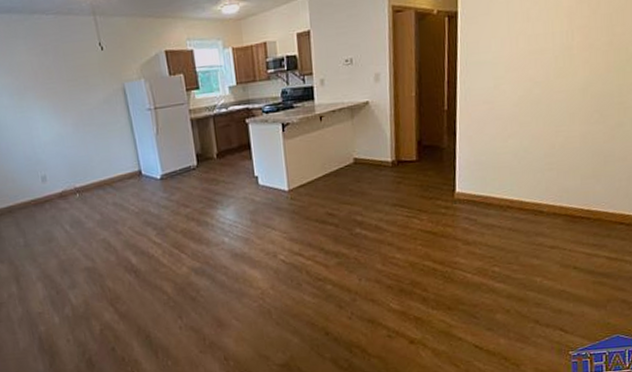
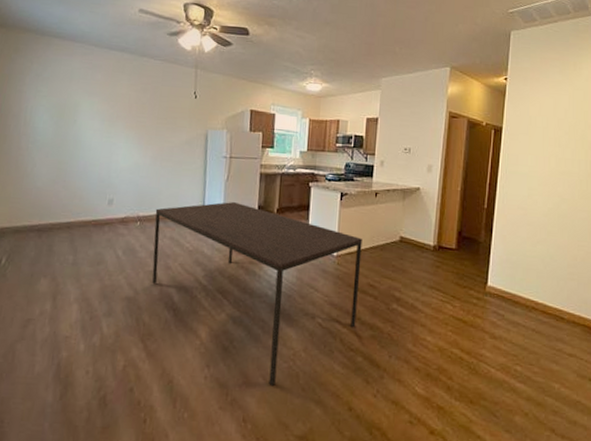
dining table: none [91,155,320,326] -> present [152,202,363,387]

